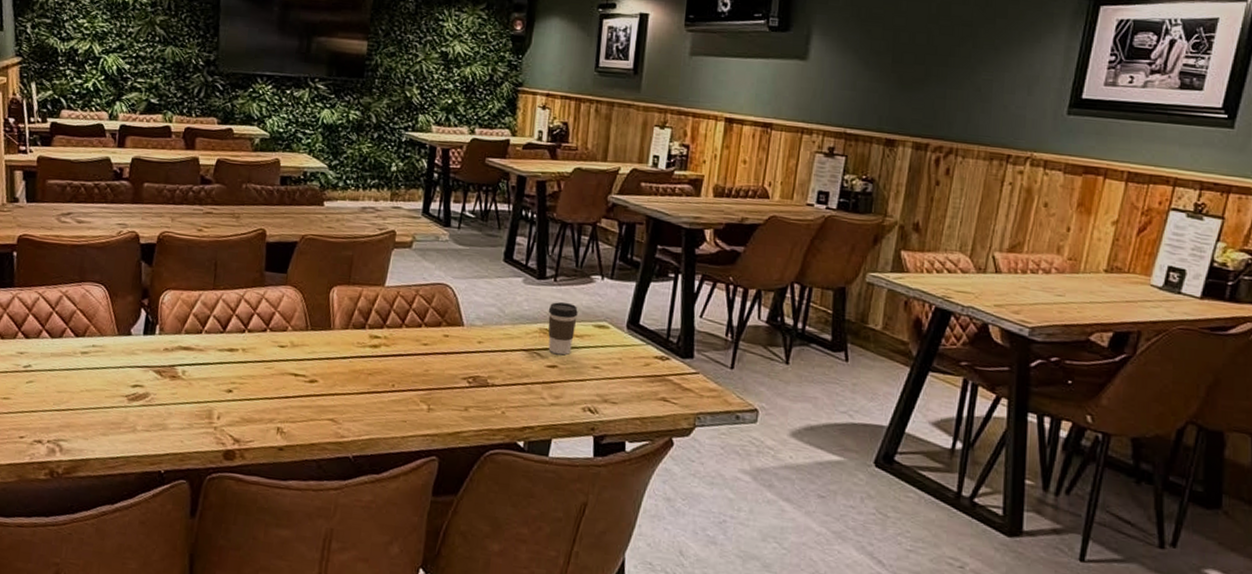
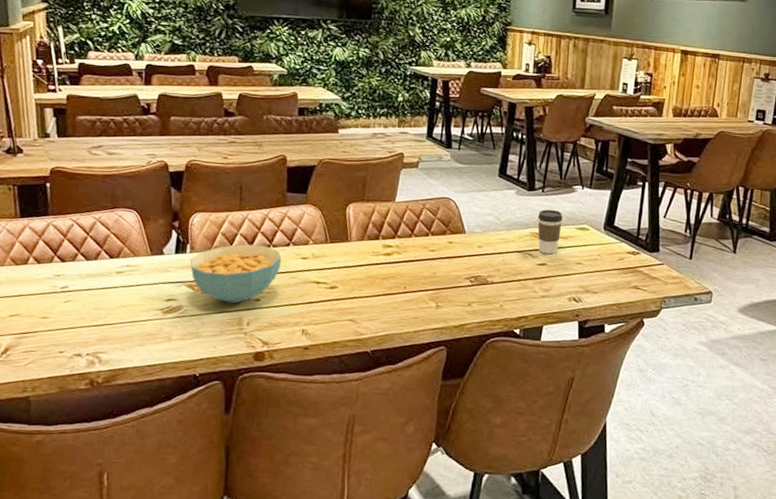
cereal bowl: none [158,327,257,394] -> present [190,244,281,304]

